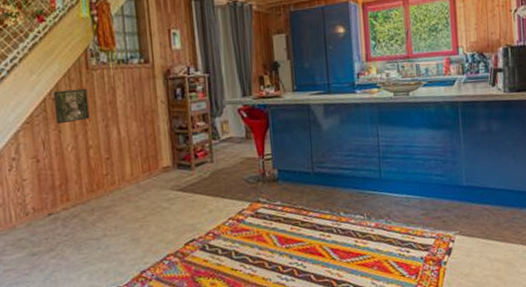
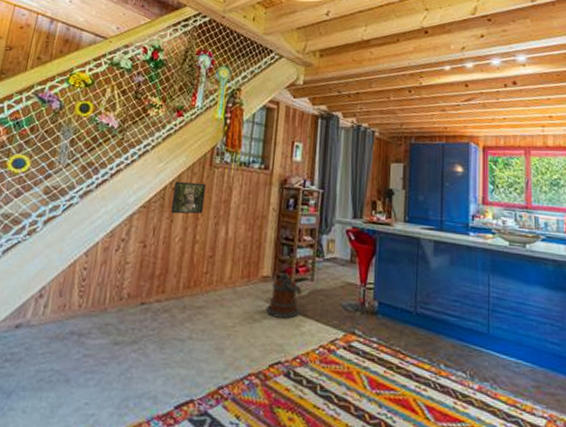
bucket: none [172,160,205,202] -> present [265,273,302,319]

